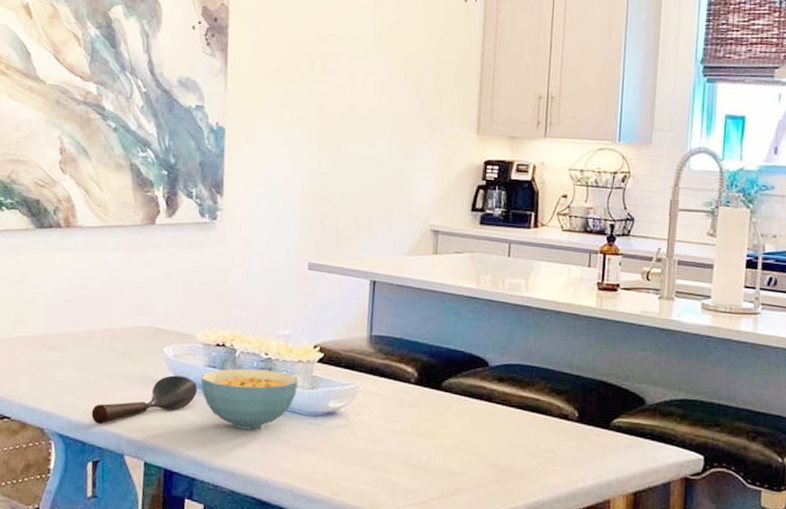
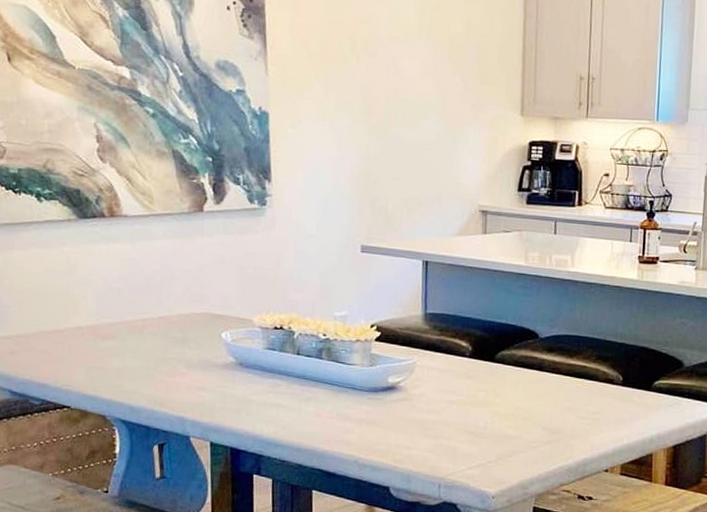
spoon: present [91,375,198,425] -> none [153,359,258,409]
cereal bowl: present [200,368,298,430] -> none [261,349,357,407]

